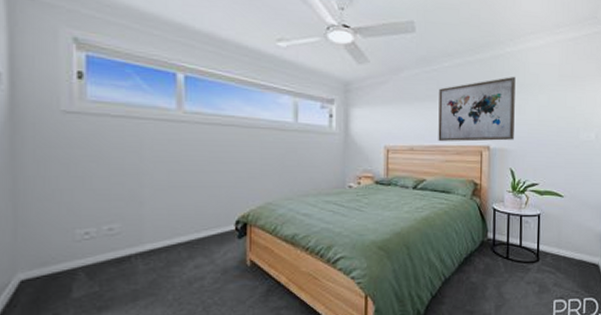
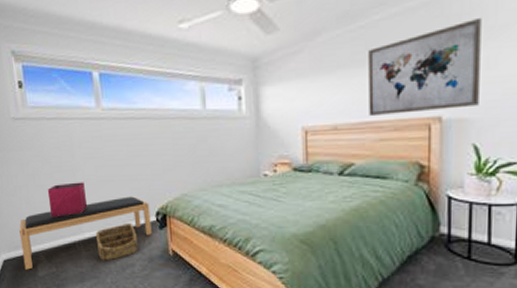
bench: none [52,204,229,291] -> present [19,196,152,270]
storage bin: none [100,187,153,225] -> present [47,182,88,216]
basket: none [160,232,211,276] -> present [96,222,138,261]

